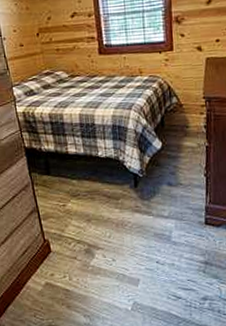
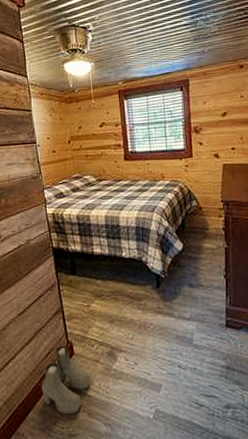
boots: none [19,243,69,308] -> present [41,345,91,415]

